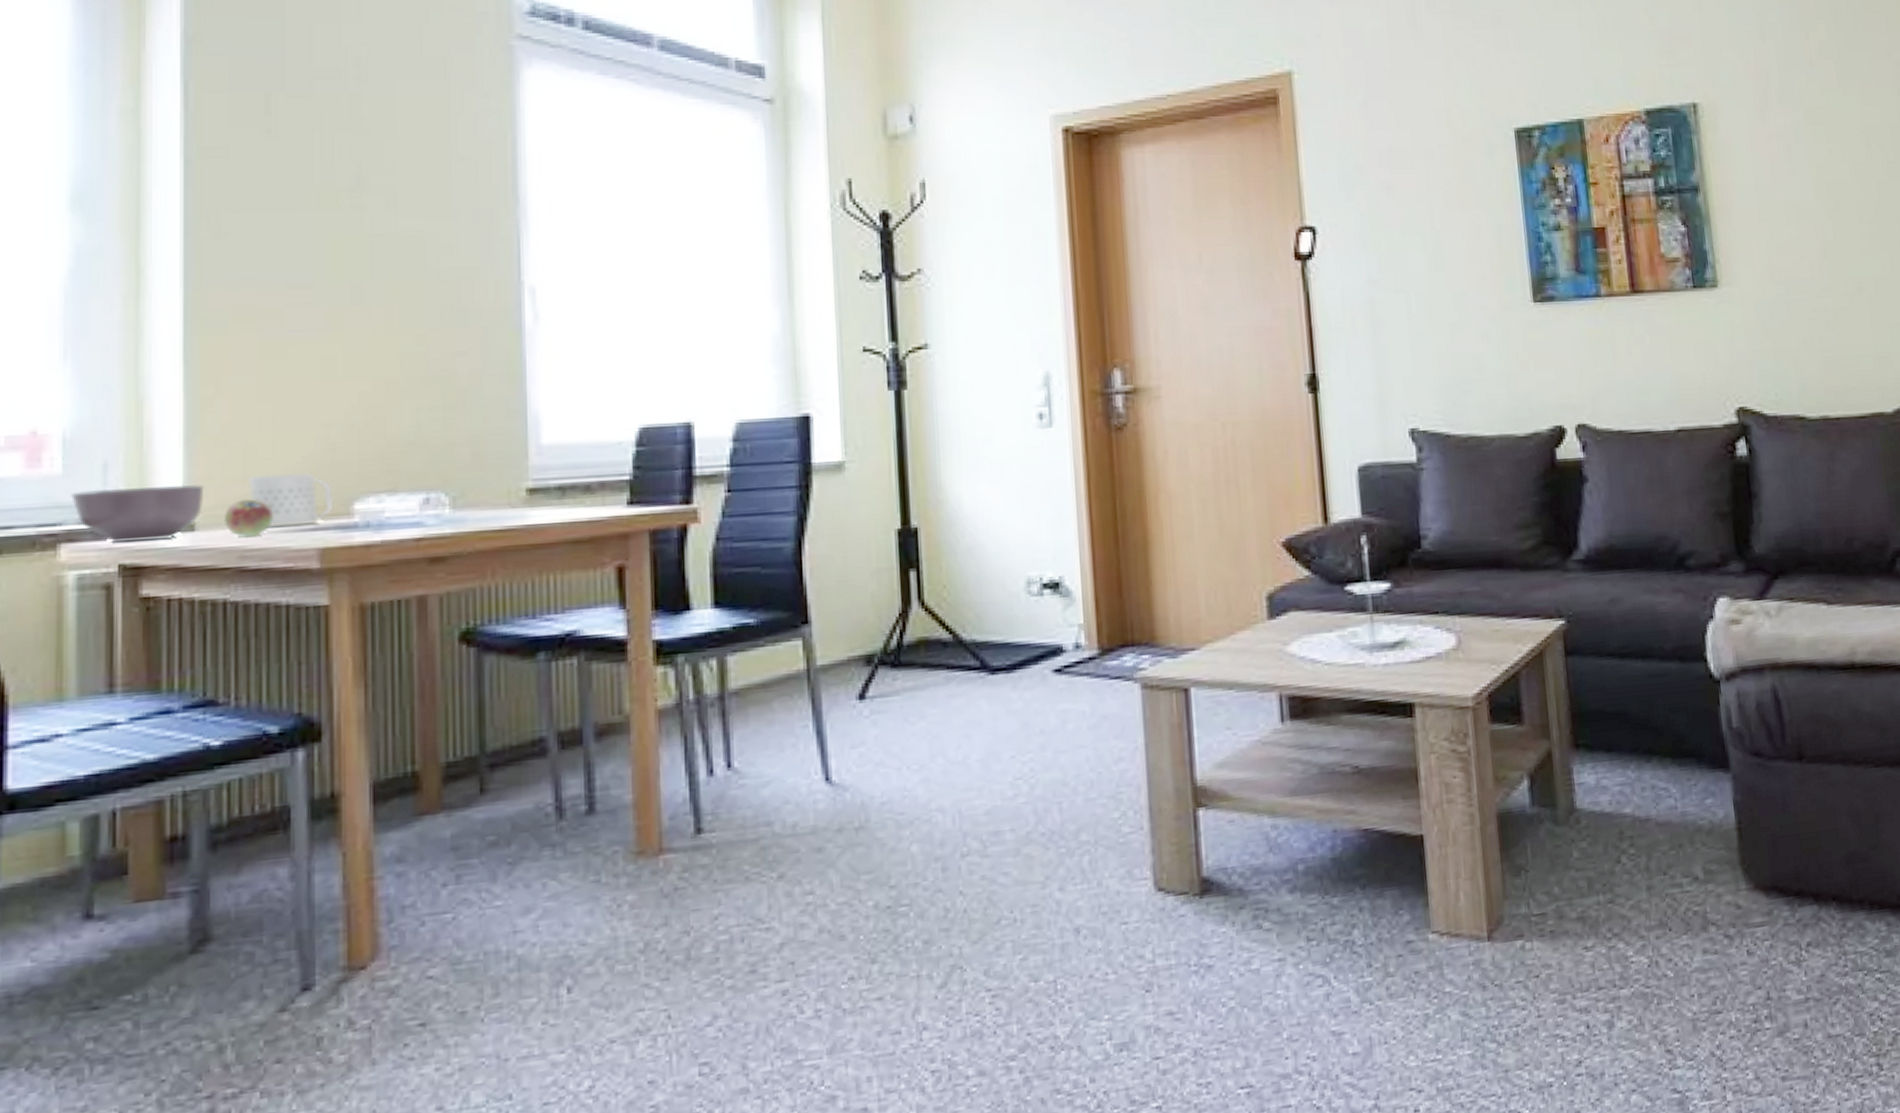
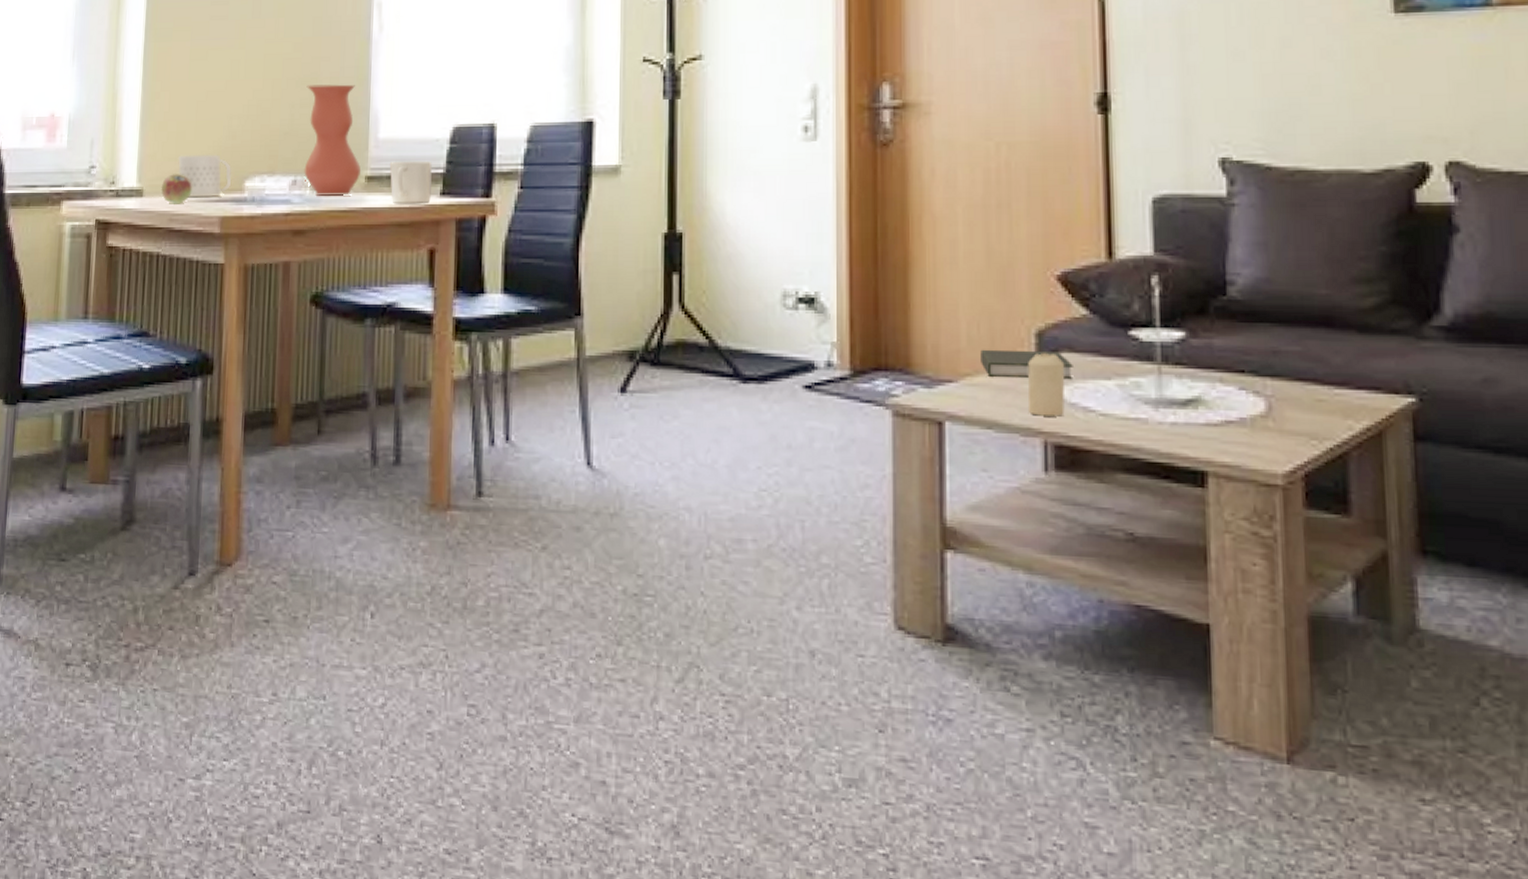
bowl: present [71,483,205,543] -> none [71,159,151,202]
vase: none [436,383,519,515] -> present [304,84,360,196]
mug: none [559,467,615,519] -> present [390,160,432,204]
book: none [1219,612,1301,642] -> present [980,349,1073,380]
candle: none [1261,613,1295,672] -> present [1027,353,1065,417]

